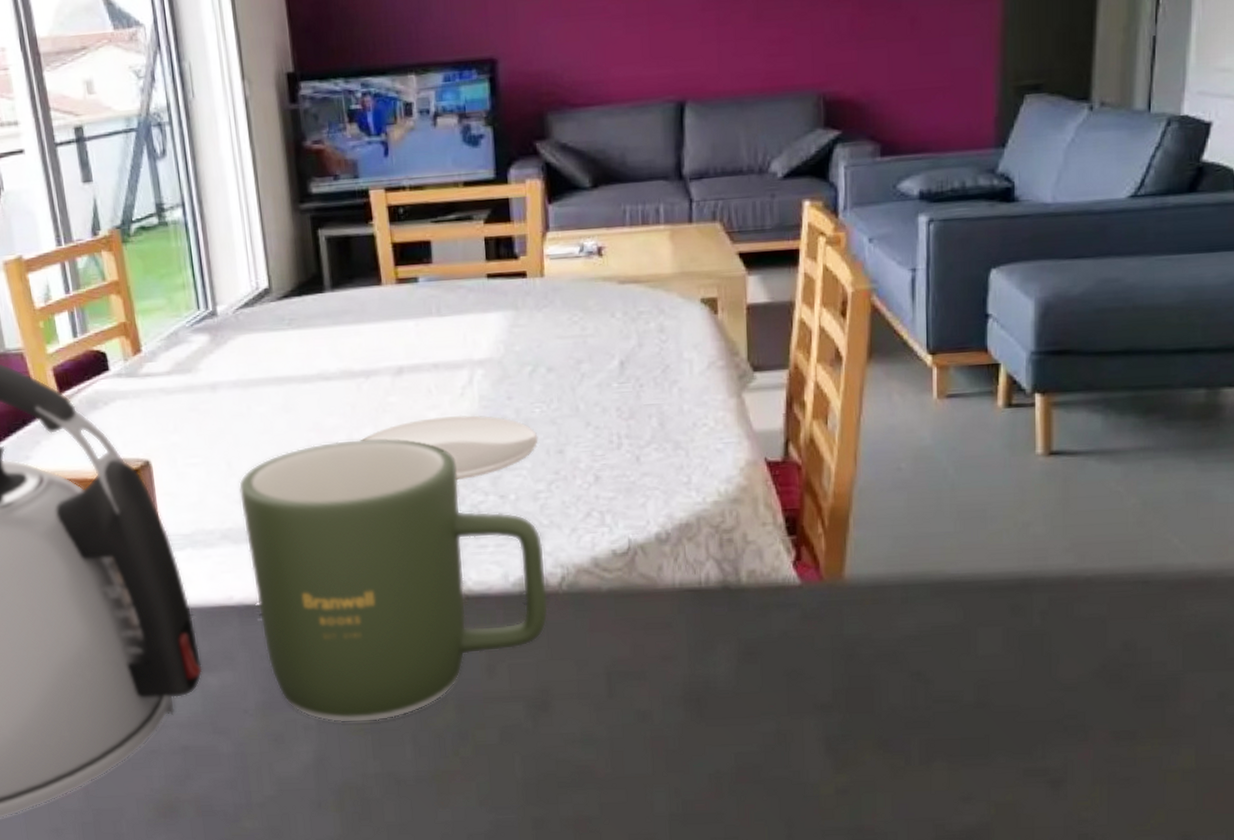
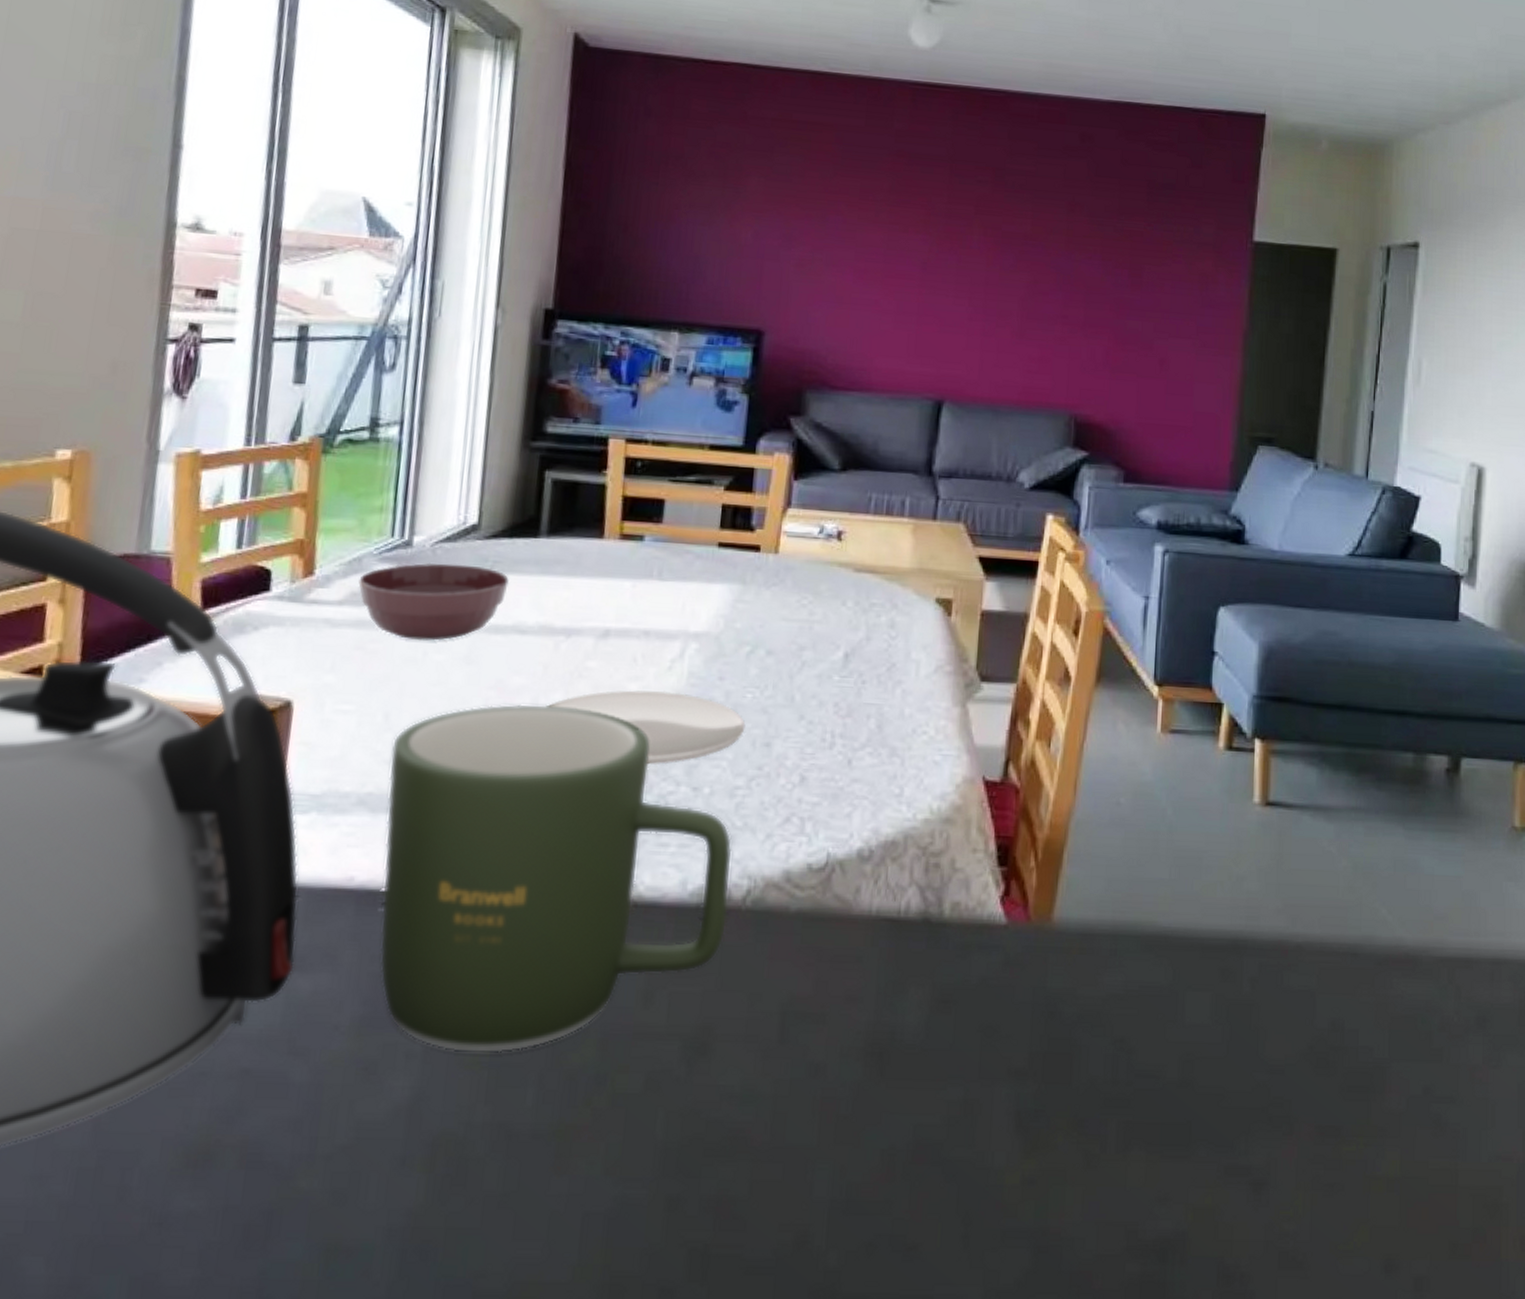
bowl: none [179,325,308,397] -> present [358,562,510,641]

